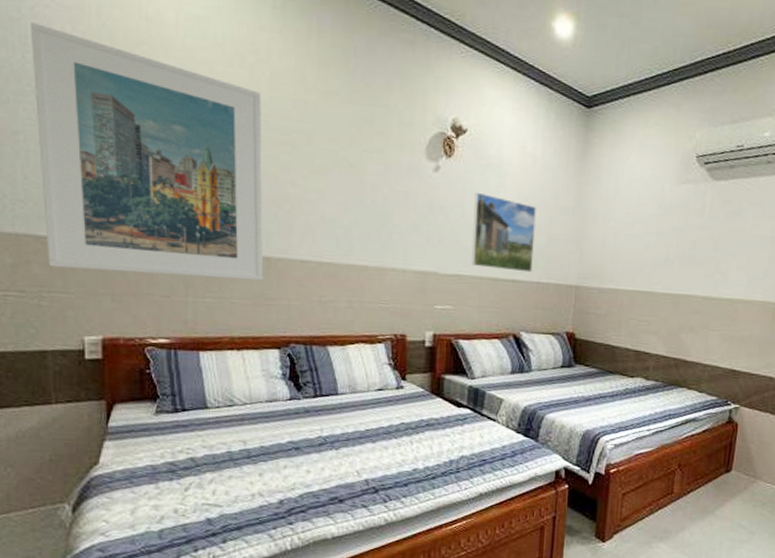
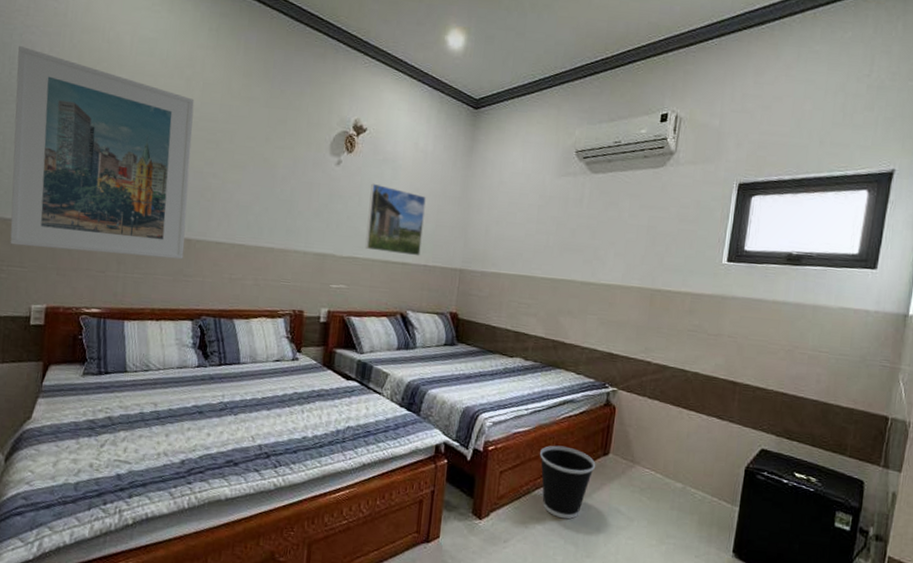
wastebasket: none [663,465,719,537] -> present [540,445,596,520]

